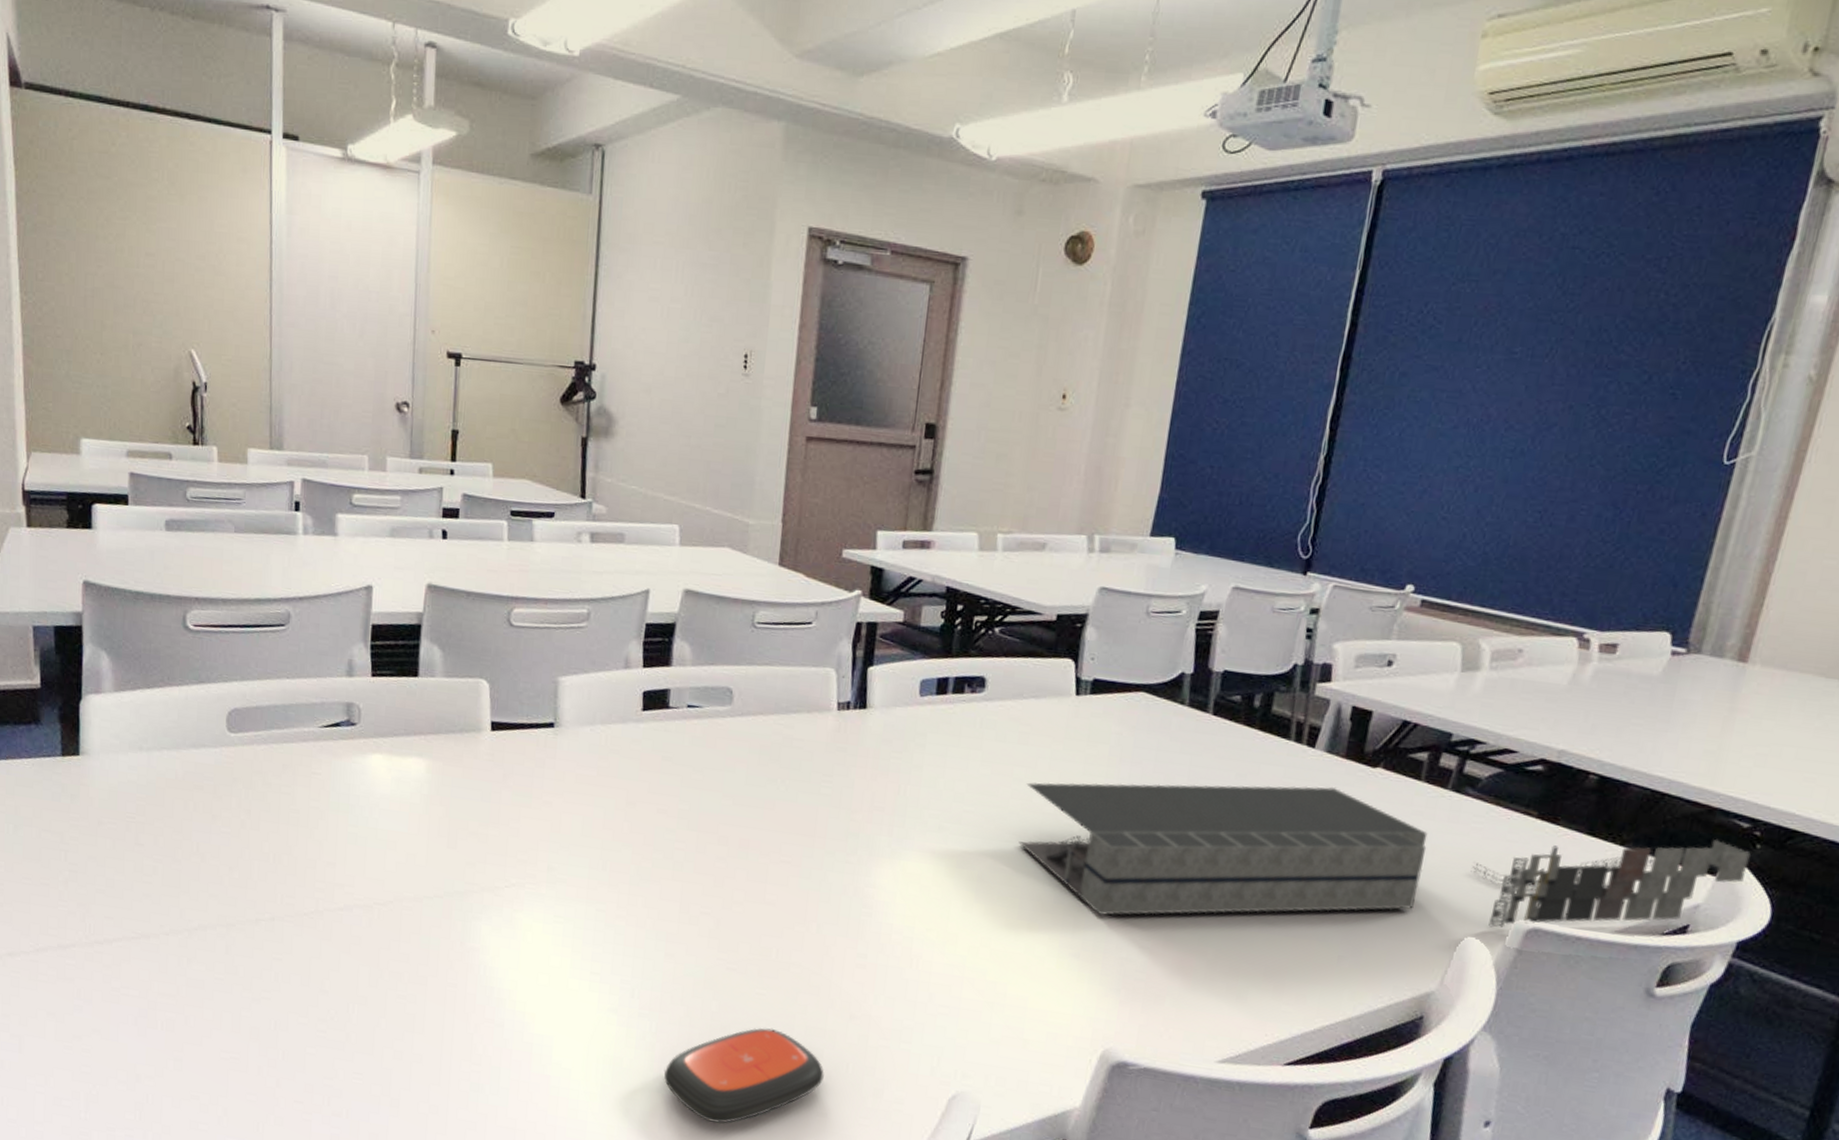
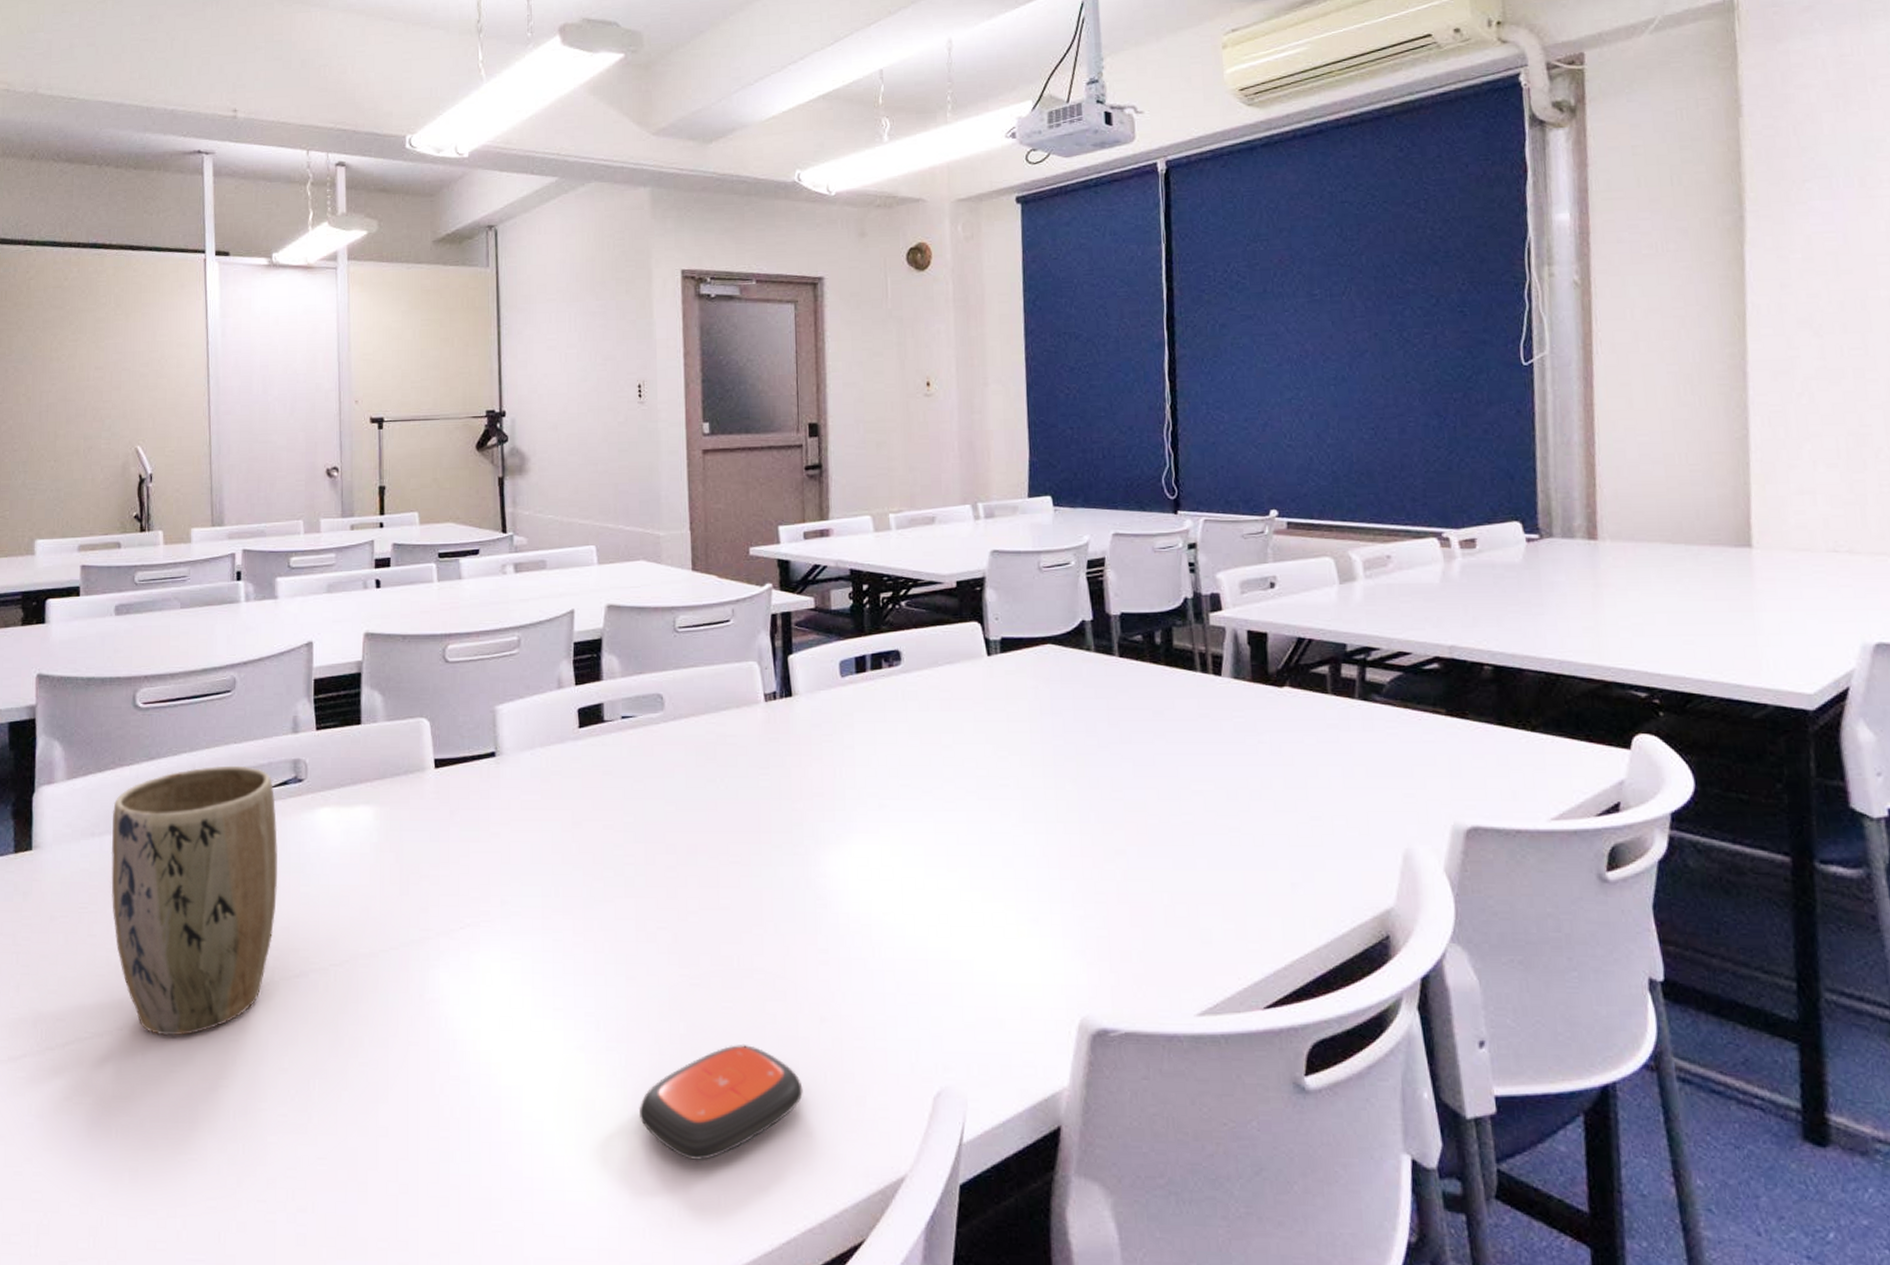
plant pot: none [158,697,328,948] -> present [111,765,278,1036]
architectural model: present [1018,782,1751,928] -> none [956,711,1658,875]

